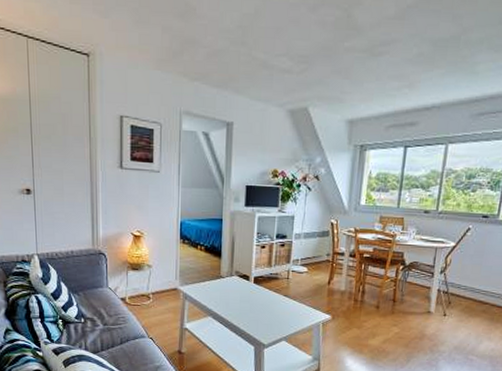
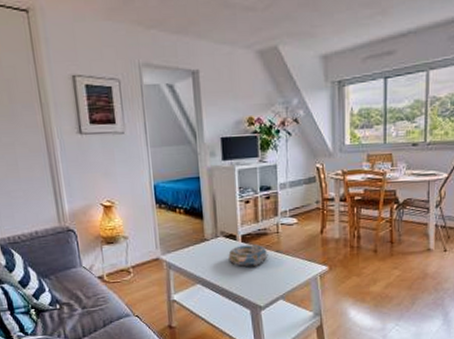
decorative bowl: none [240,286,277,307] -> present [228,244,268,267]

